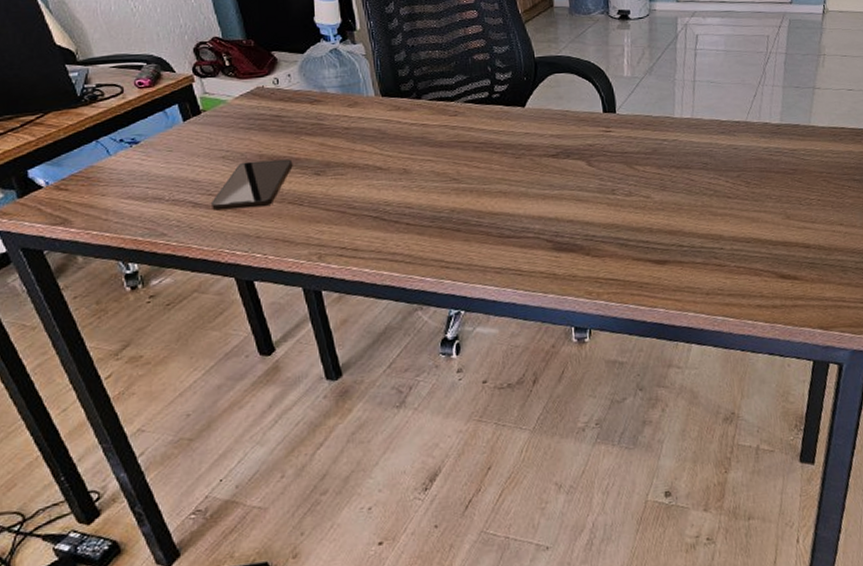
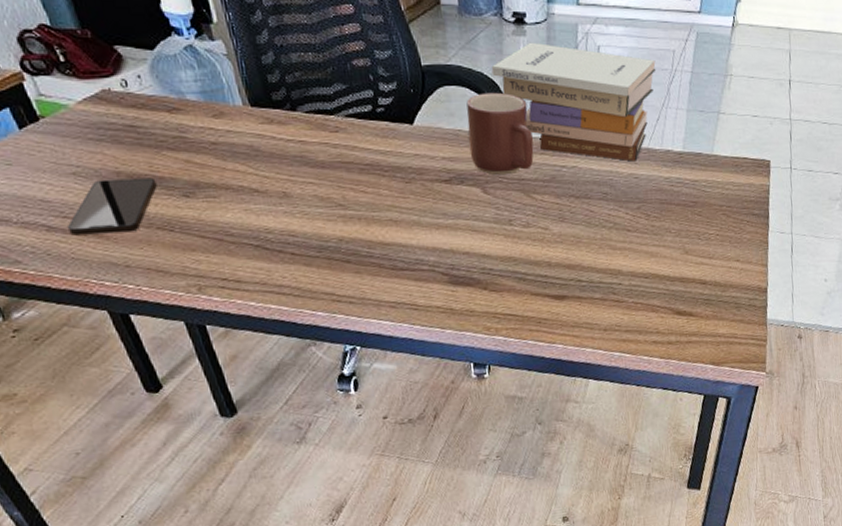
mug: none [574,77,636,150] -> present [466,92,534,176]
books: none [598,34,752,134] -> present [491,42,656,162]

